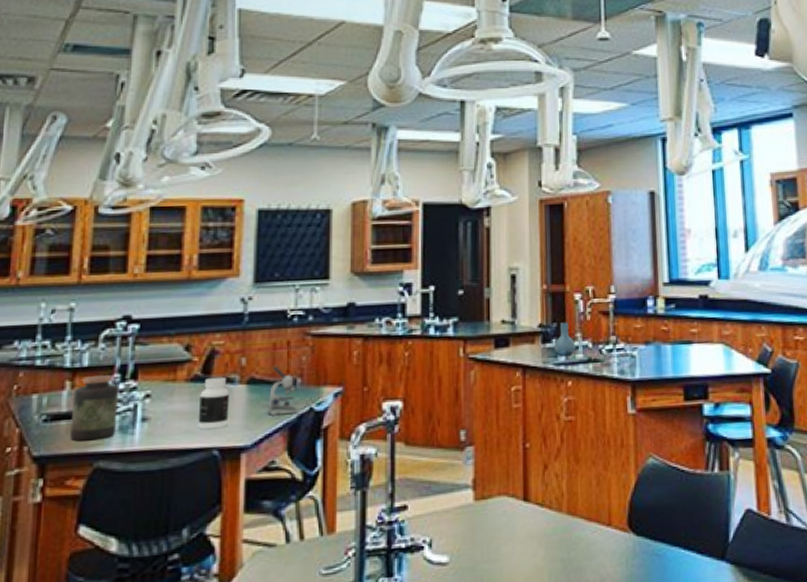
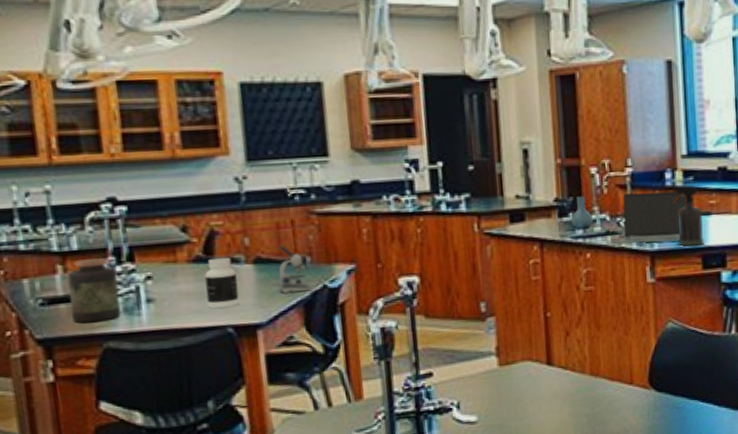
laptop: none [600,319,668,373] -> present [618,191,687,244]
spray bottle: none [655,314,686,376] -> present [673,186,704,247]

